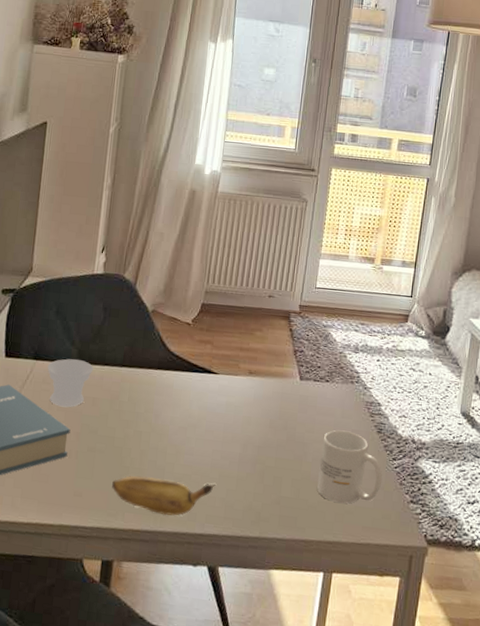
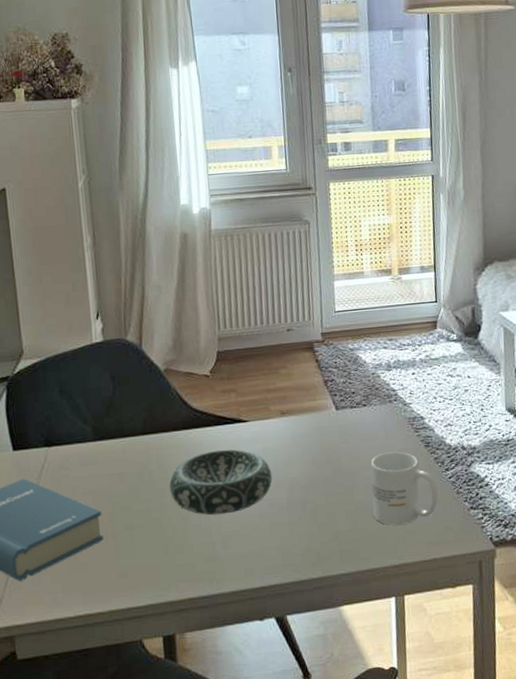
cup: present [47,358,94,408] -> none [62,437,114,490]
banana: present [112,475,215,516] -> none [158,535,268,577]
decorative bowl: none [135,394,230,457] -> present [169,449,272,515]

